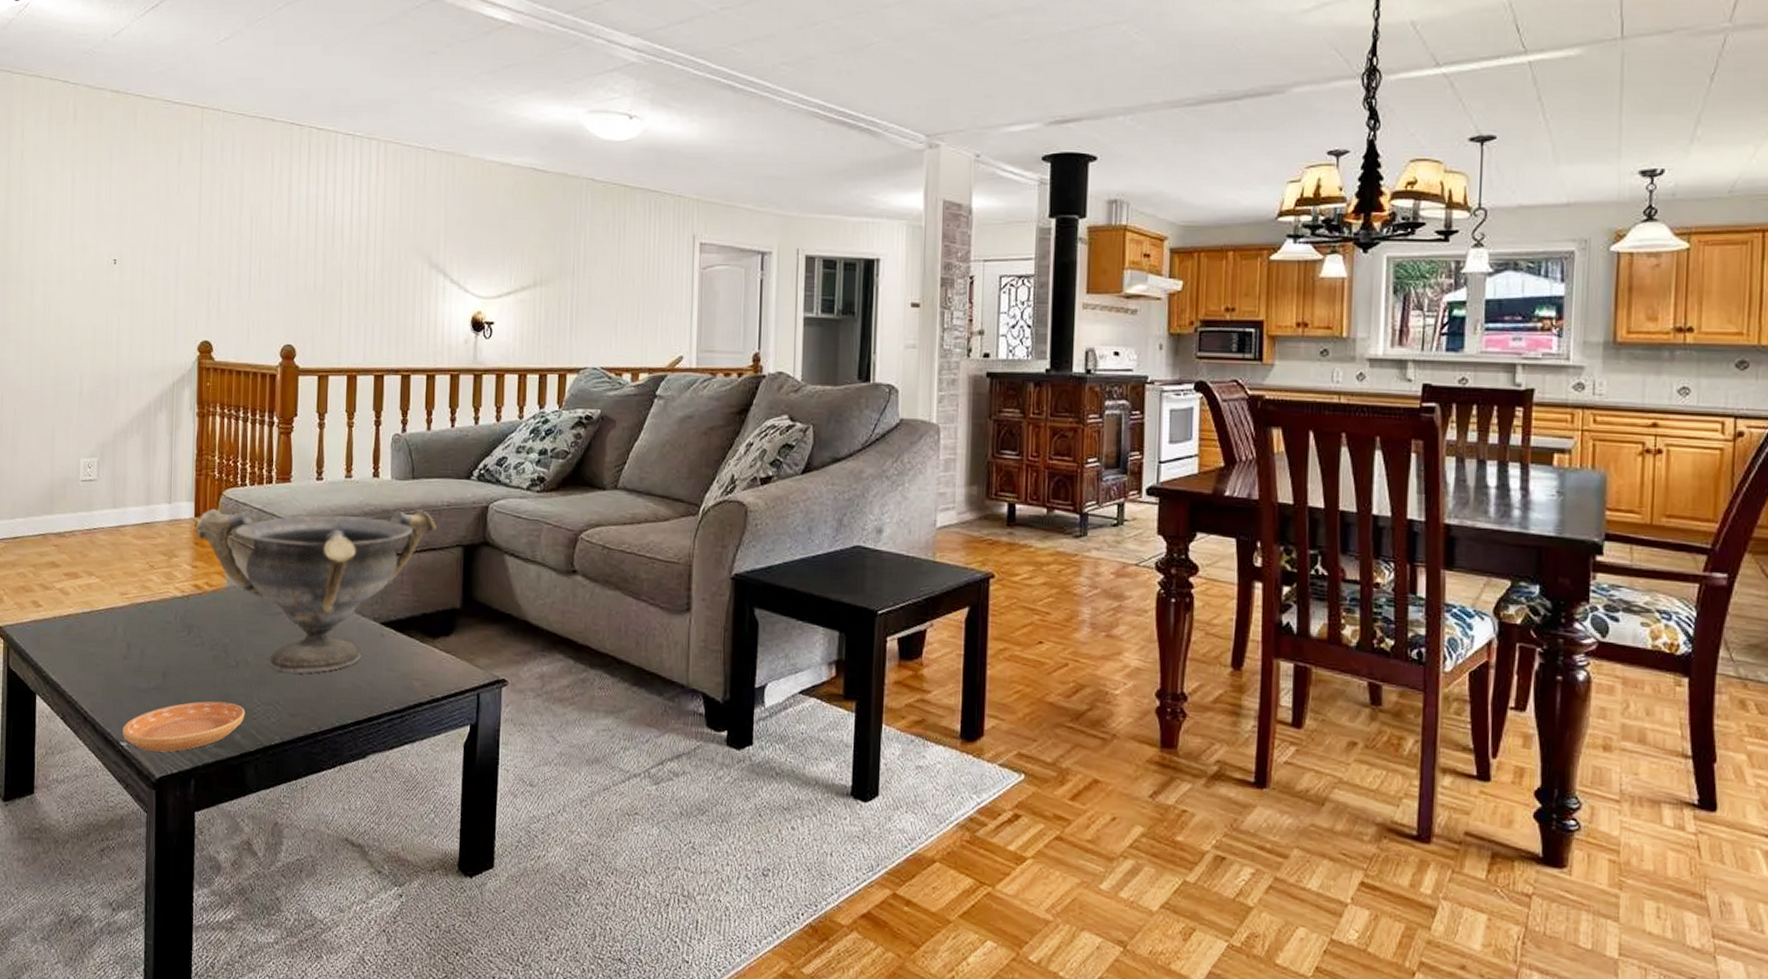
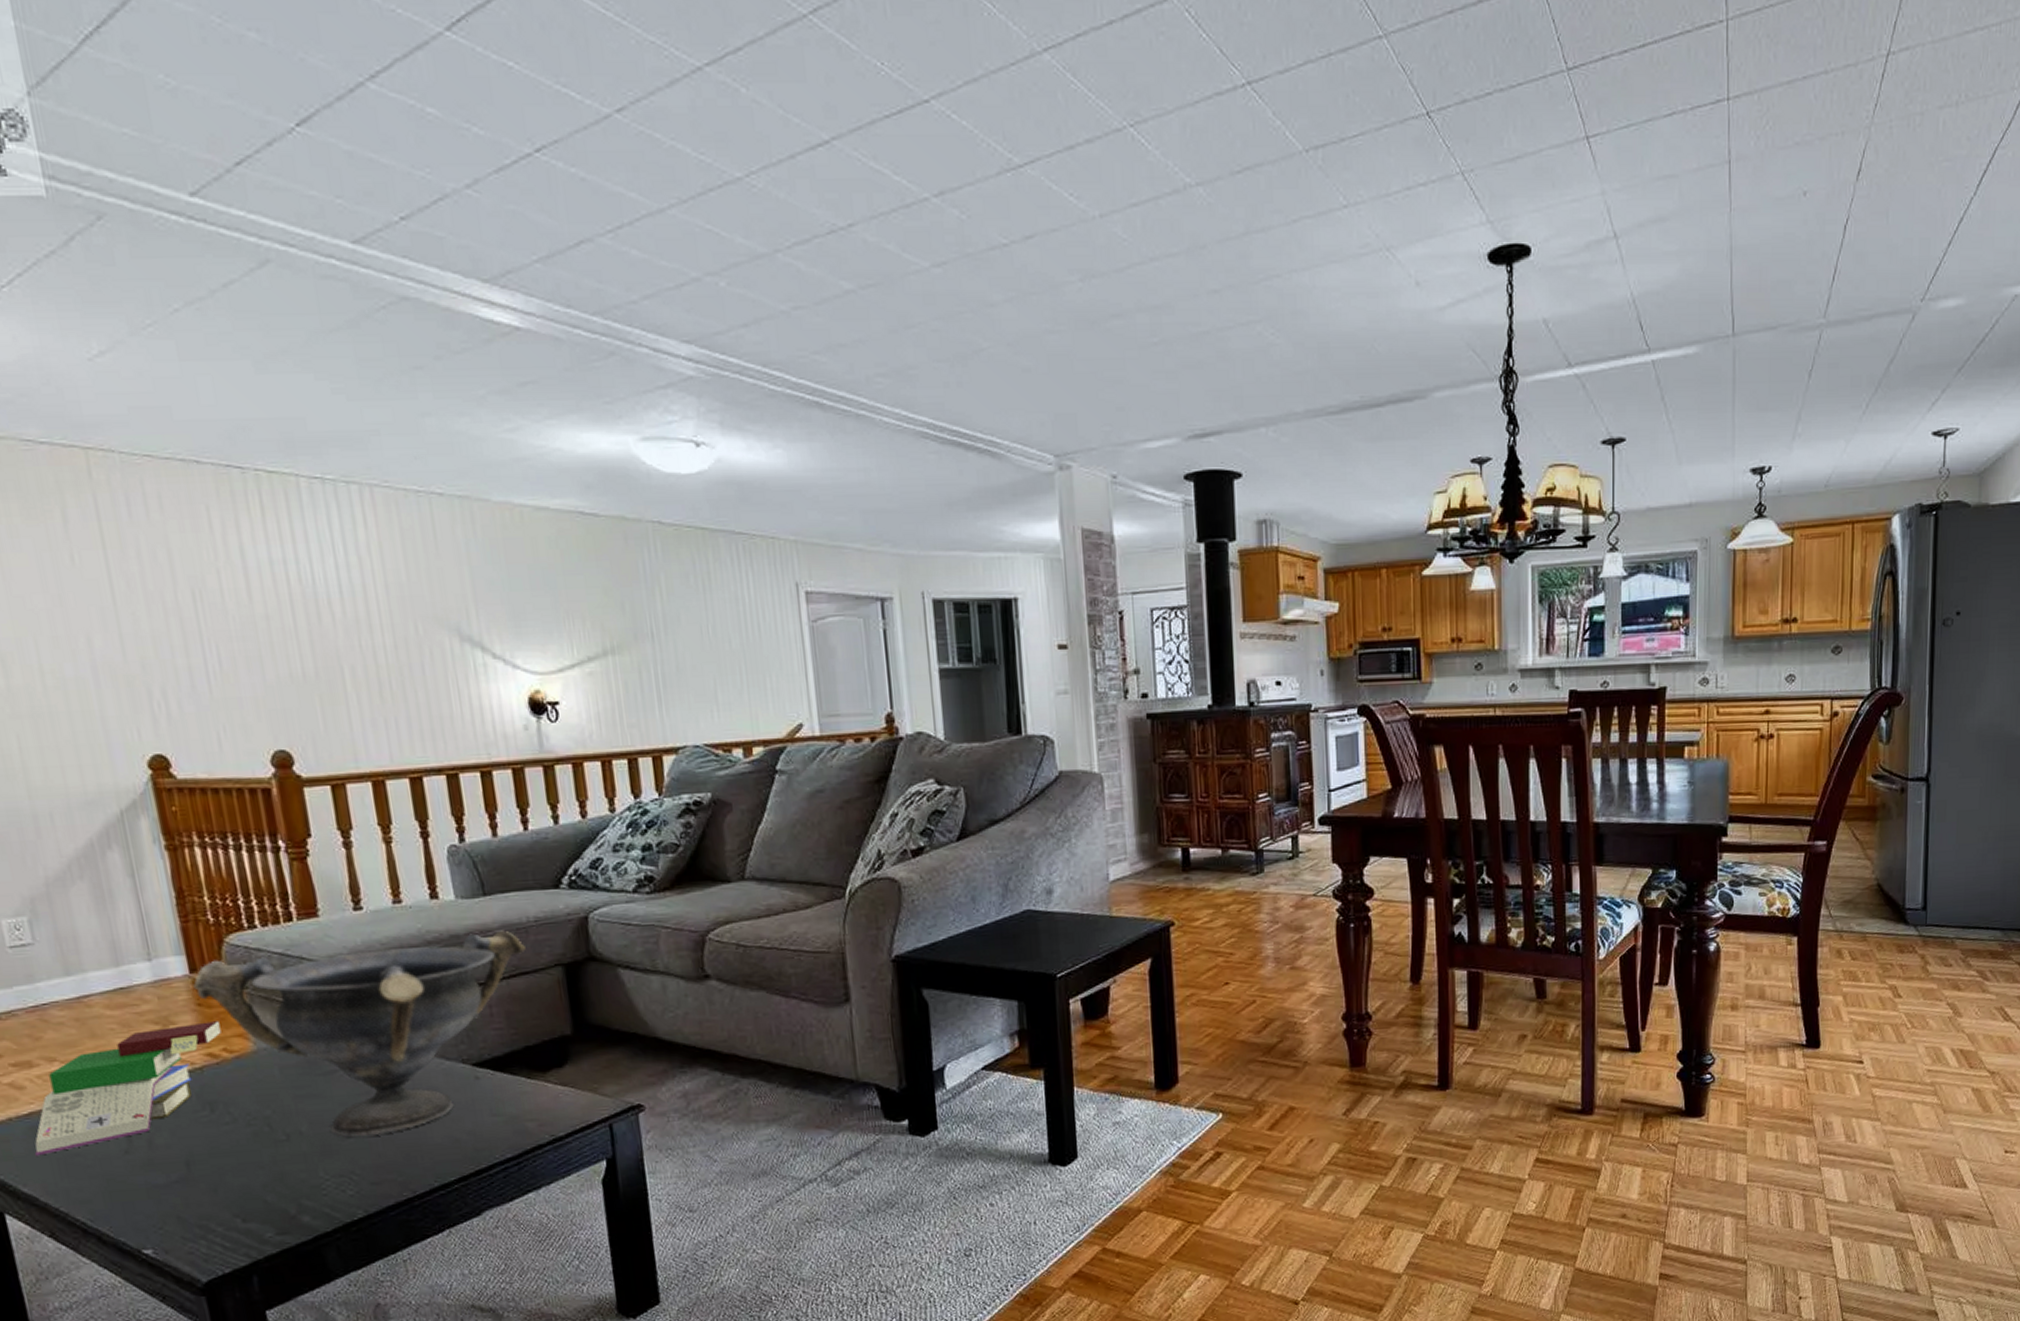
book: none [66,558,207,651] -> present [35,1021,221,1156]
saucer: present [123,701,245,752] -> none [142,1182,312,1255]

